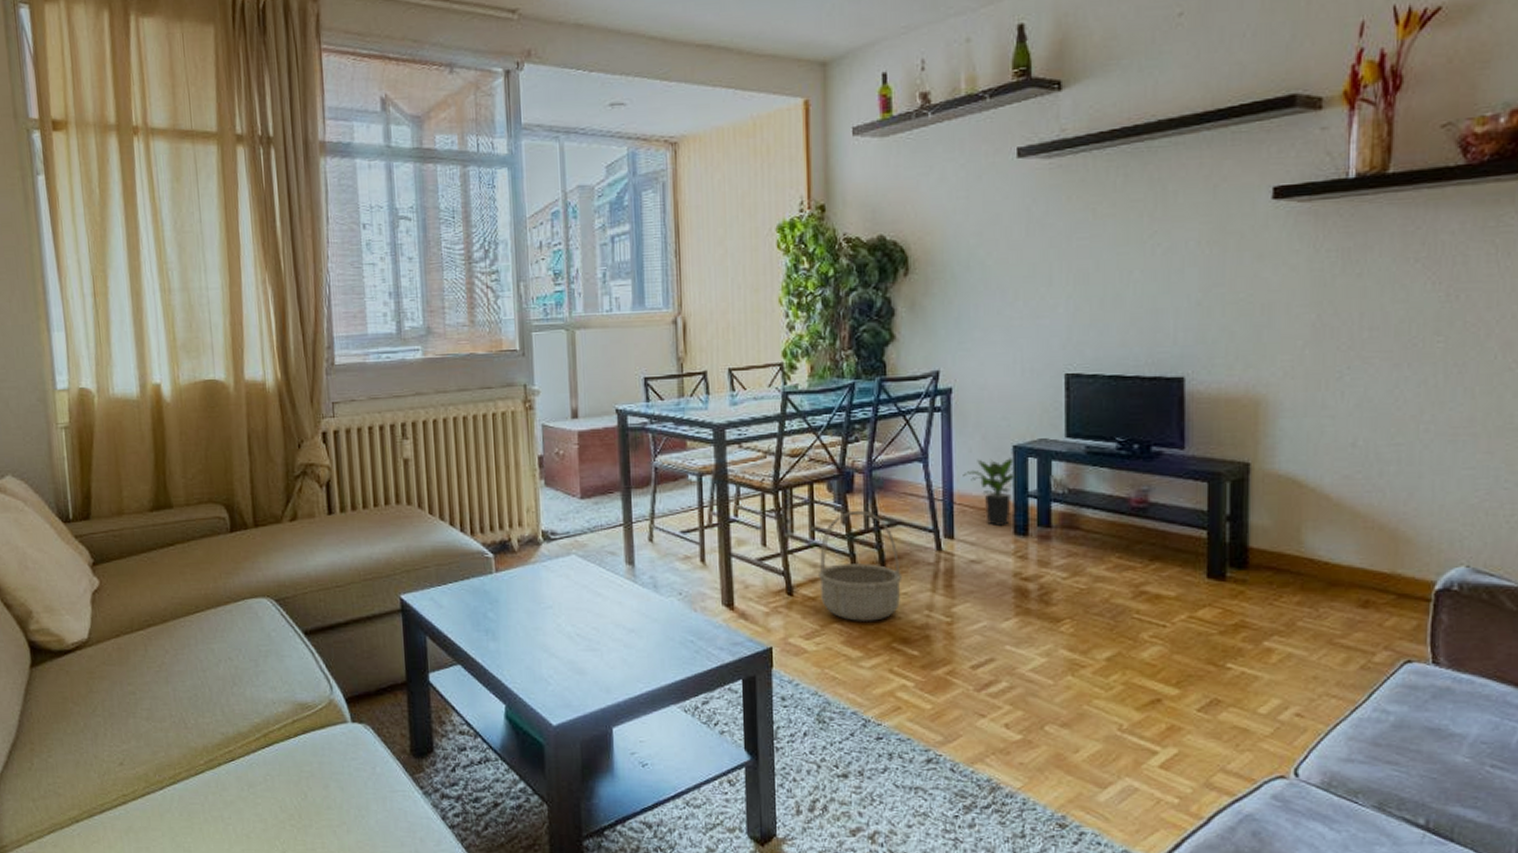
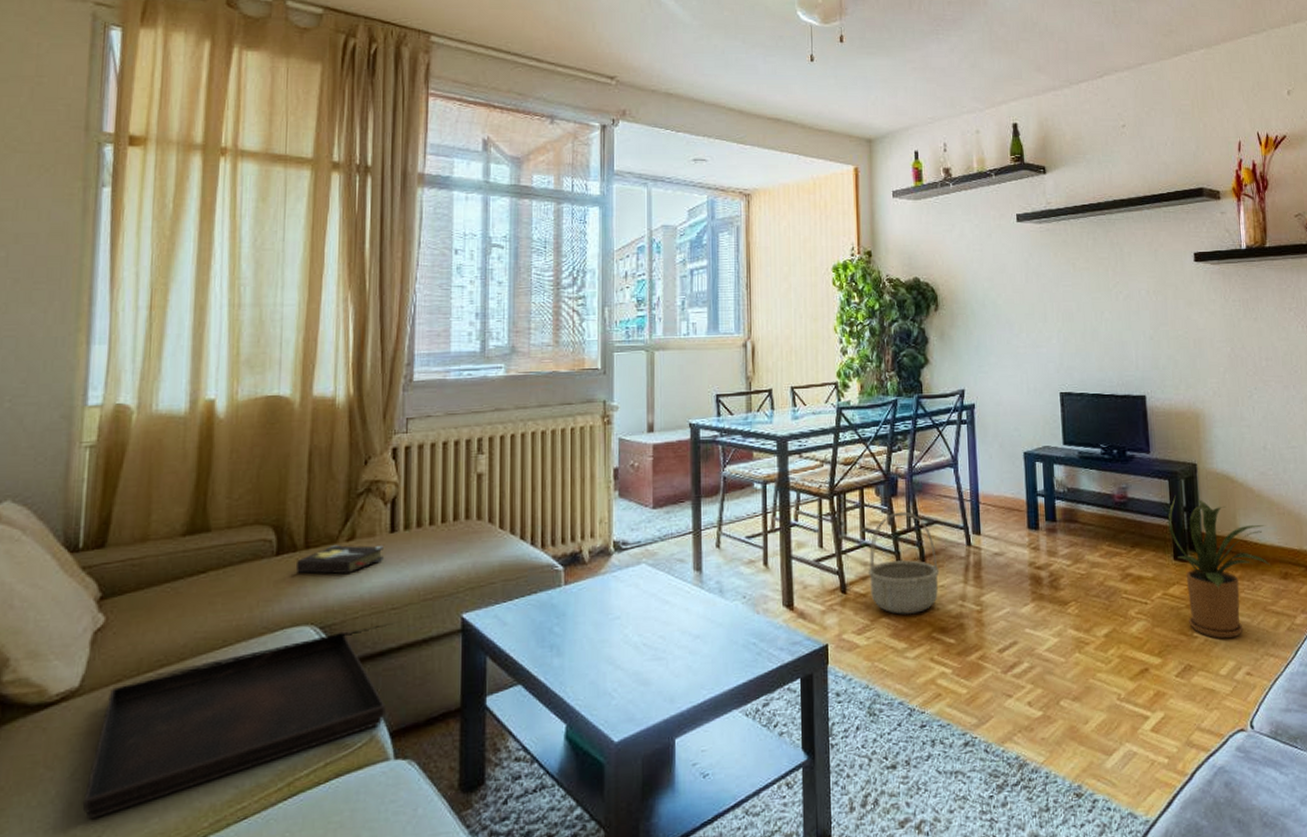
serving tray: none [105,605,340,749] -> present [82,631,386,820]
hardback book: none [249,525,326,552] -> present [297,545,385,575]
potted plant: present [963,458,1017,527] -> none [986,463,1029,523]
house plant: none [1202,501,1345,673] -> present [1167,495,1270,639]

